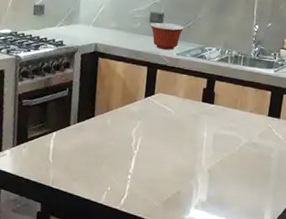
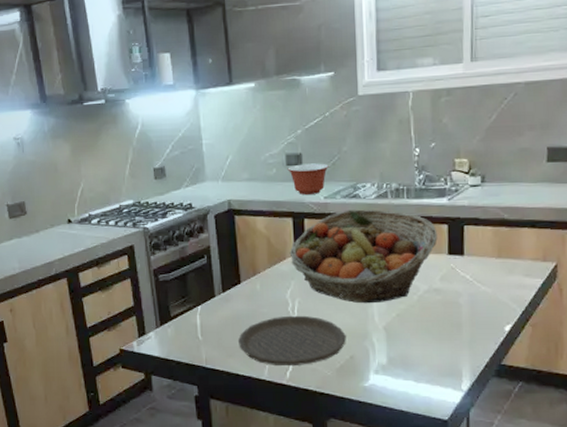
plate: none [84,150,176,195] -> present [238,315,346,367]
fruit basket: none [140,67,263,149] -> present [289,209,438,304]

